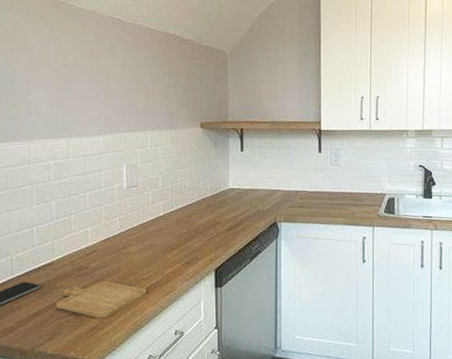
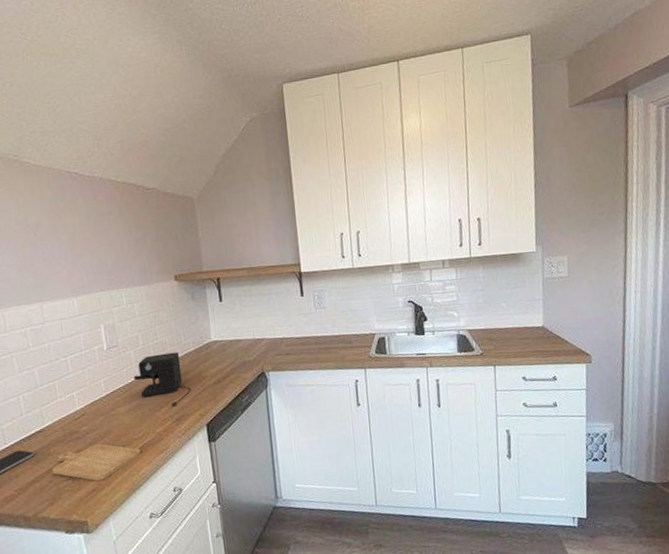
coffee maker: none [149,196,203,250] -> present [133,352,191,407]

